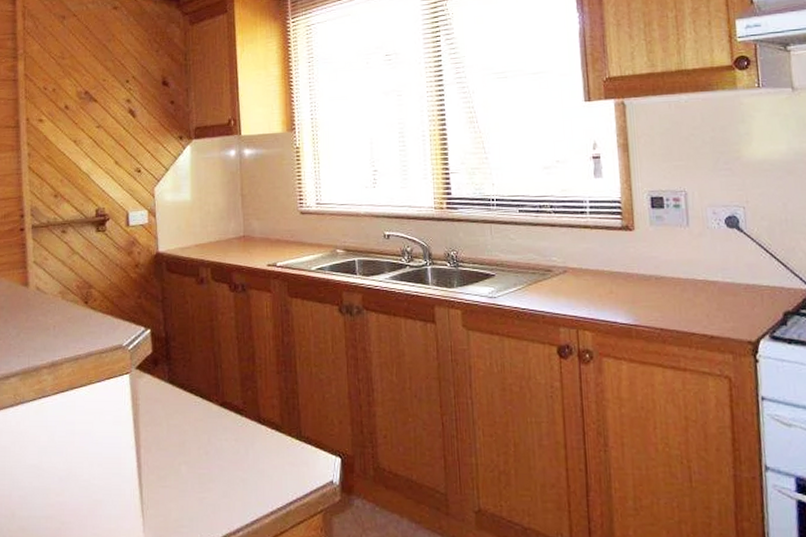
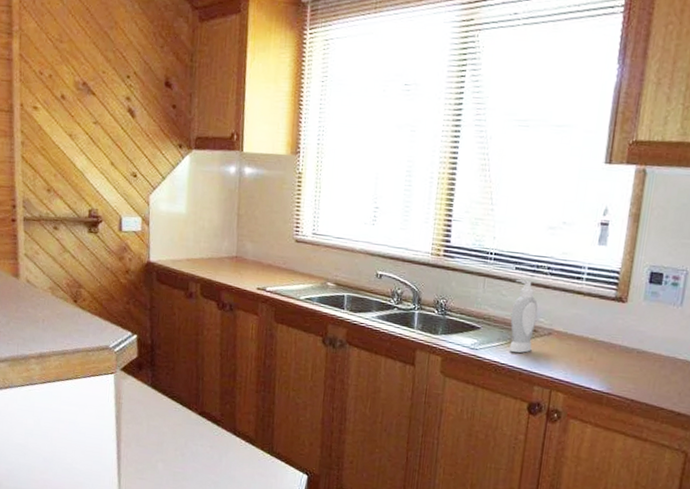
soap bottle: none [521,221,550,296] -> present [509,279,538,354]

